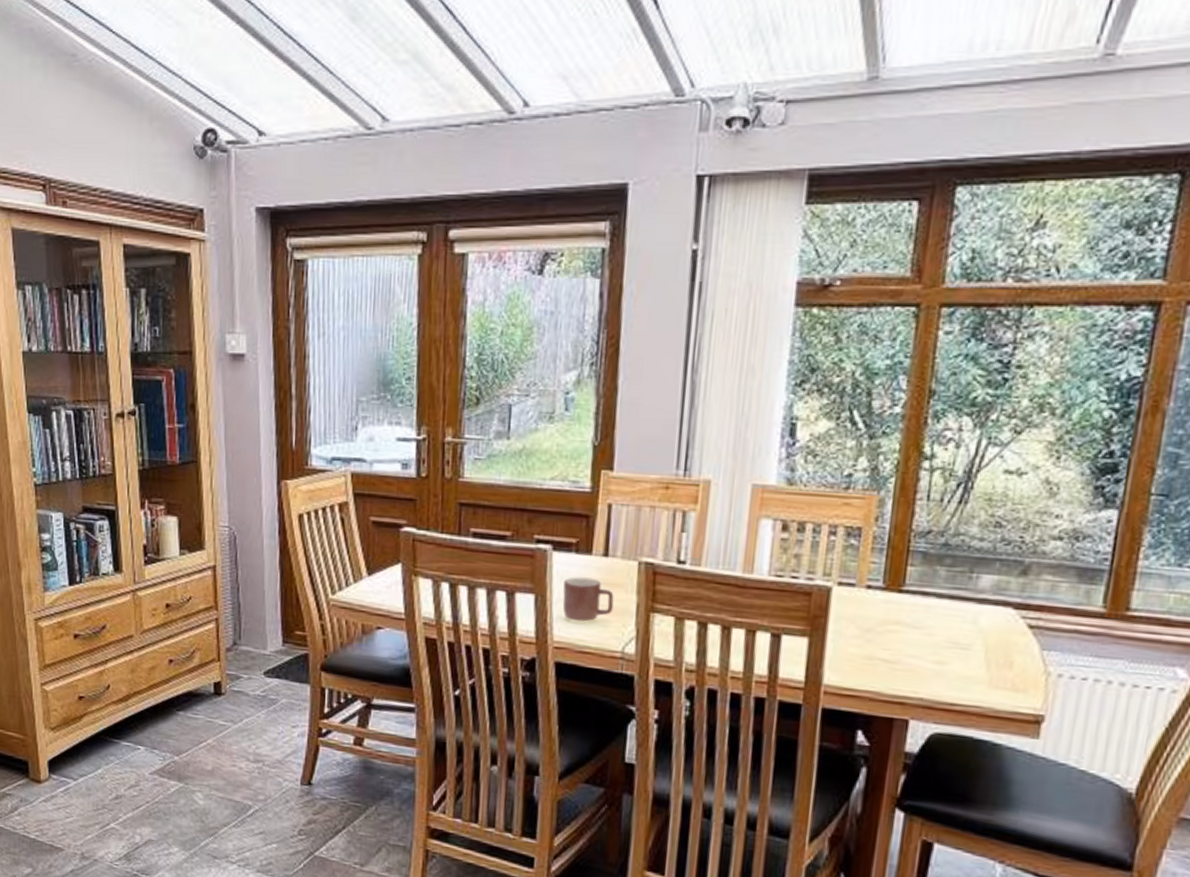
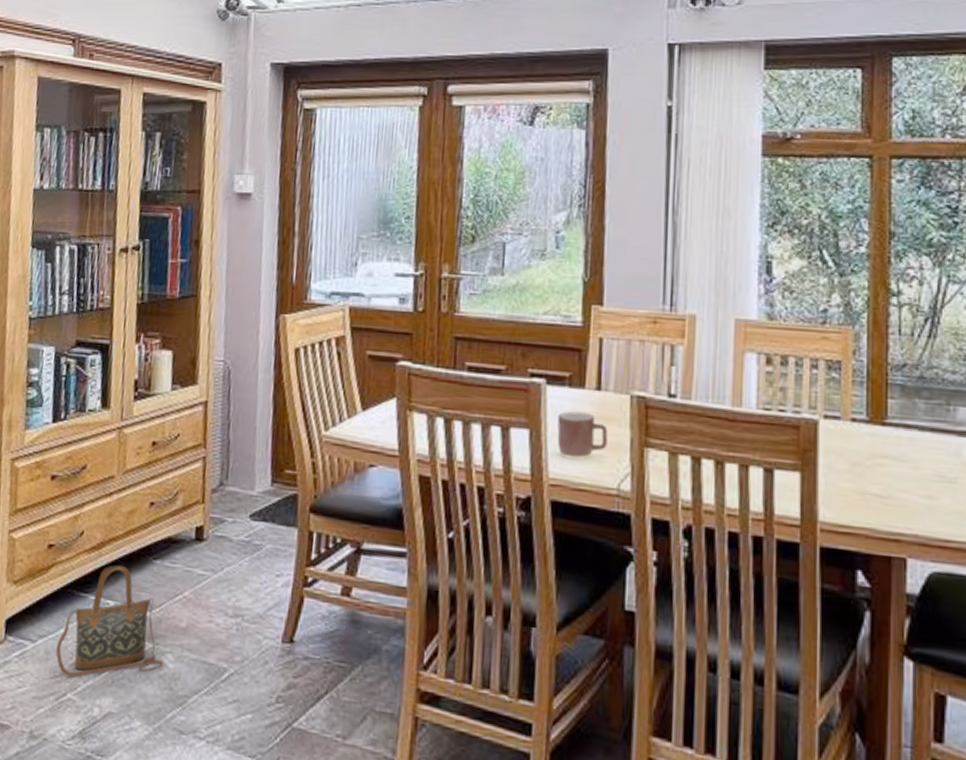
handbag: none [96,715,194,810] -> present [56,564,164,677]

